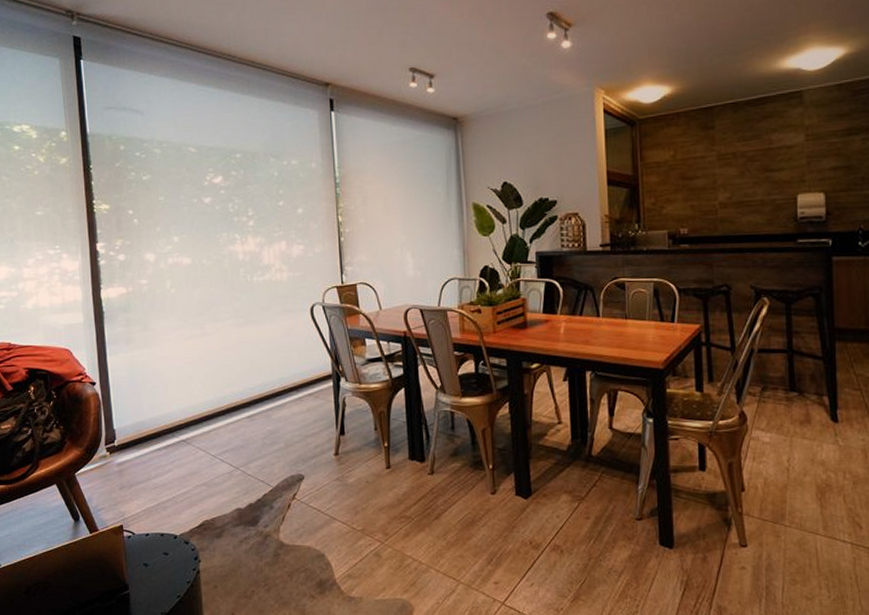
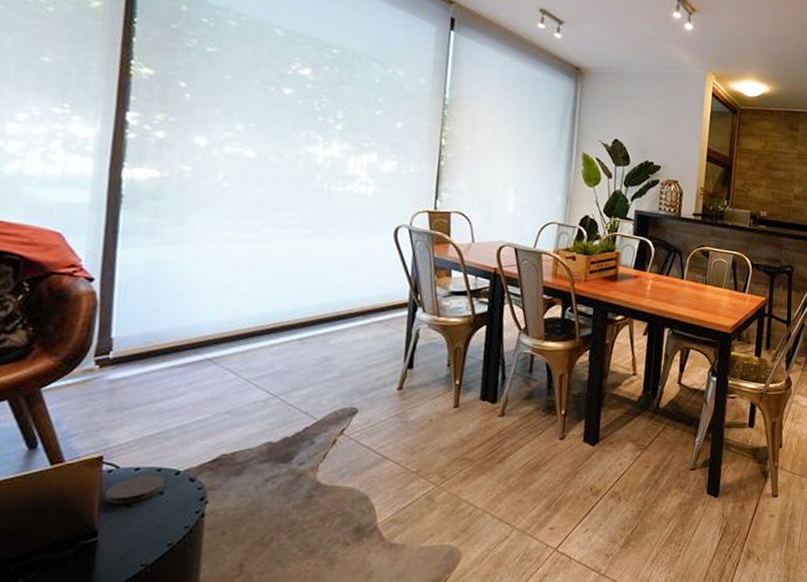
coaster: none [129,539,168,564] -> present [104,475,165,504]

